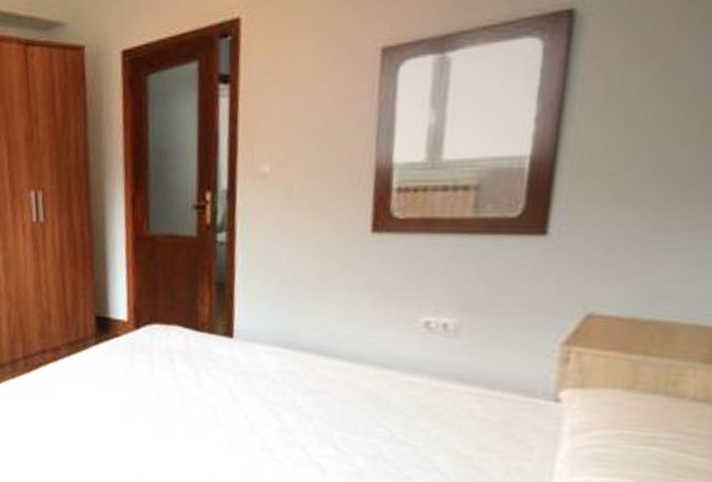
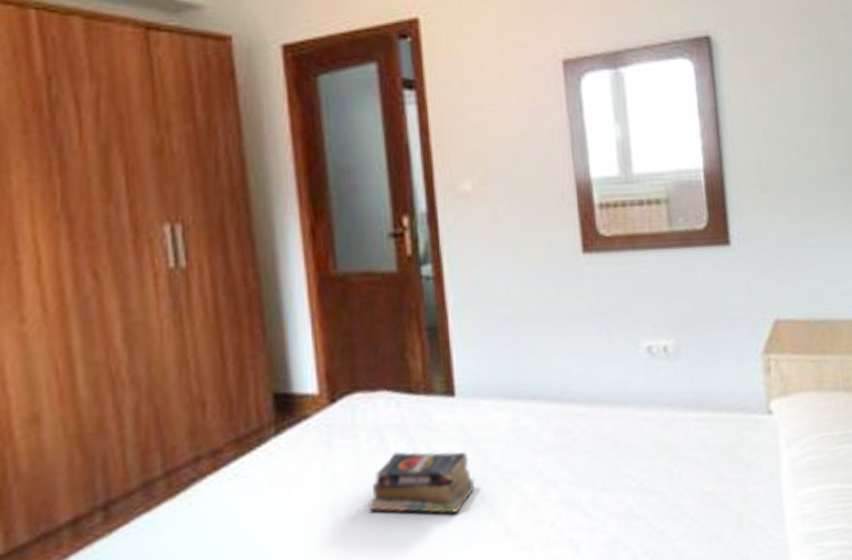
book: none [156,371,242,423] -> present [368,451,475,514]

